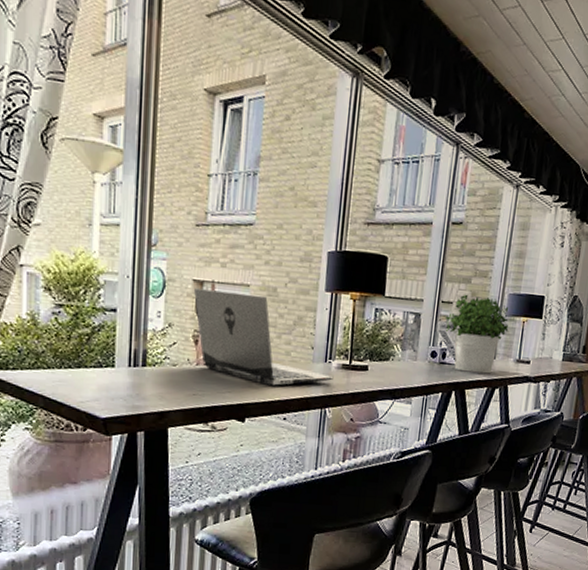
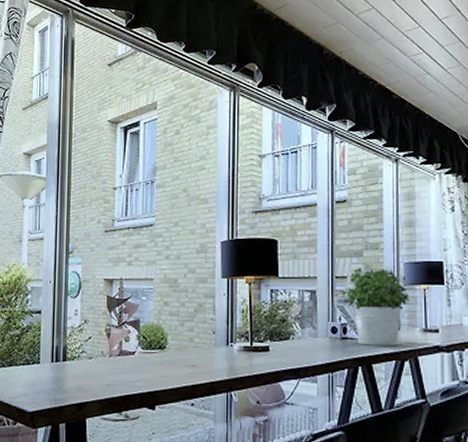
laptop computer: present [194,288,334,386] -> none [105,286,237,372]

